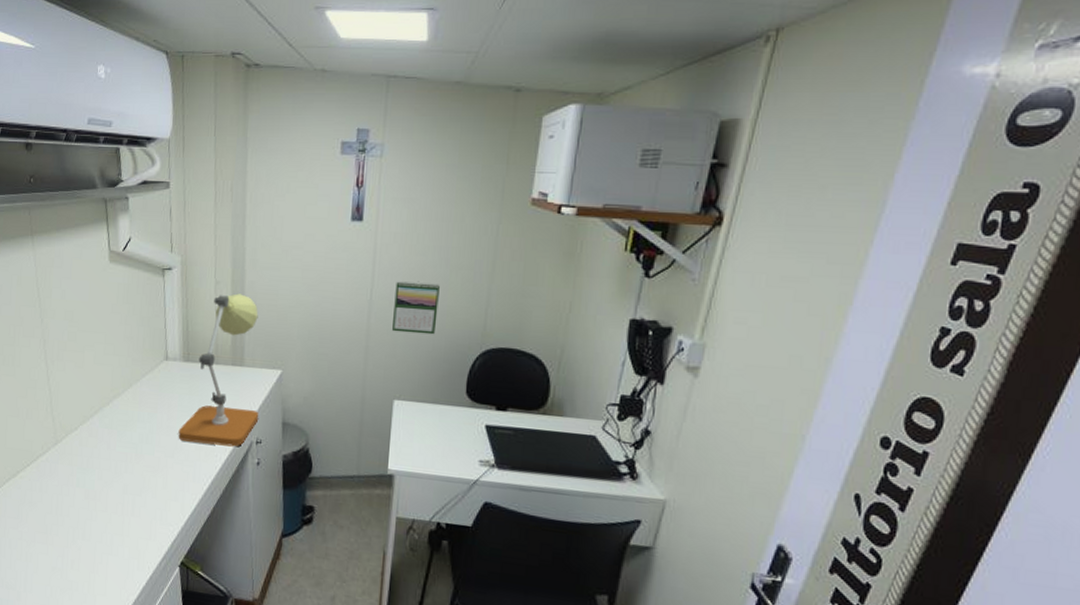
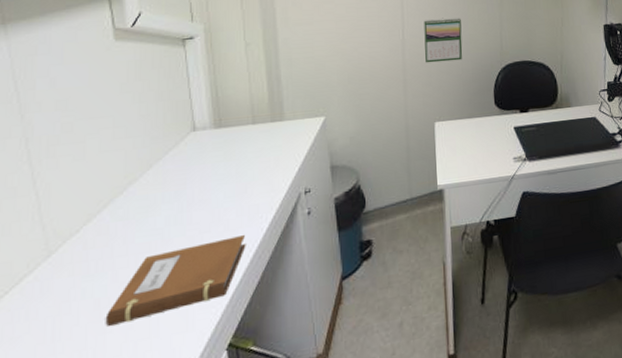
notebook: none [92,464,202,519] -> present [105,235,246,328]
desk lamp: present [178,293,259,447] -> none [214,51,306,212]

